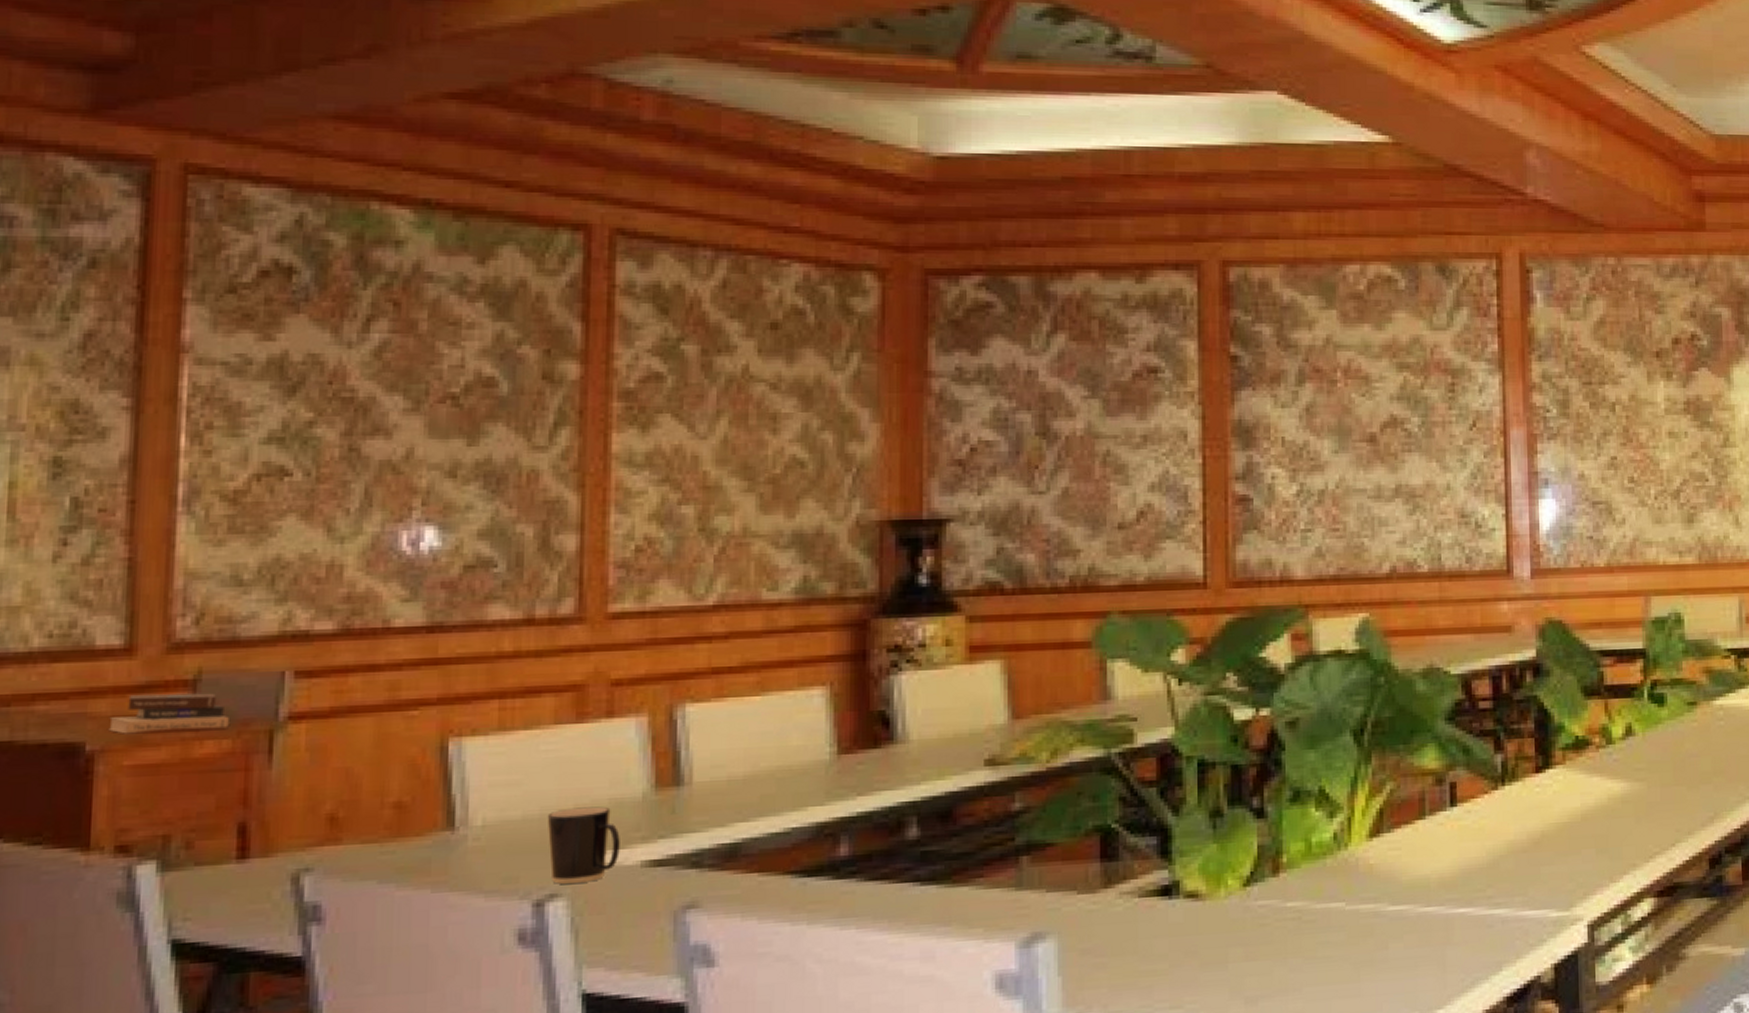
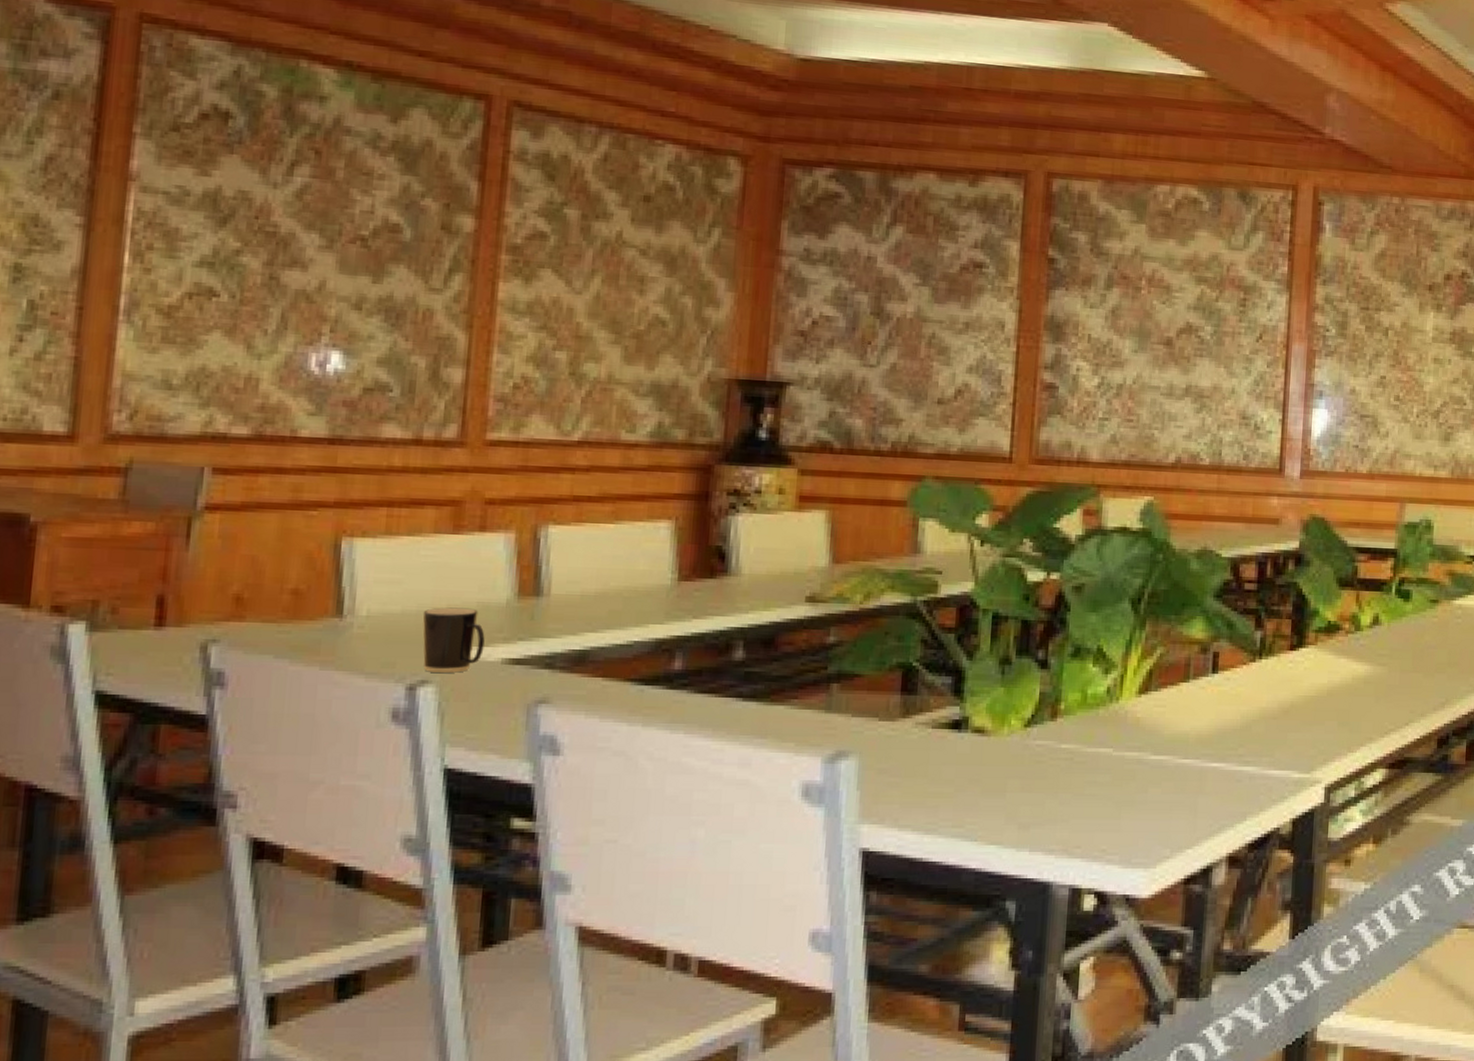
books: present [108,693,229,734] -> none [50,476,154,514]

